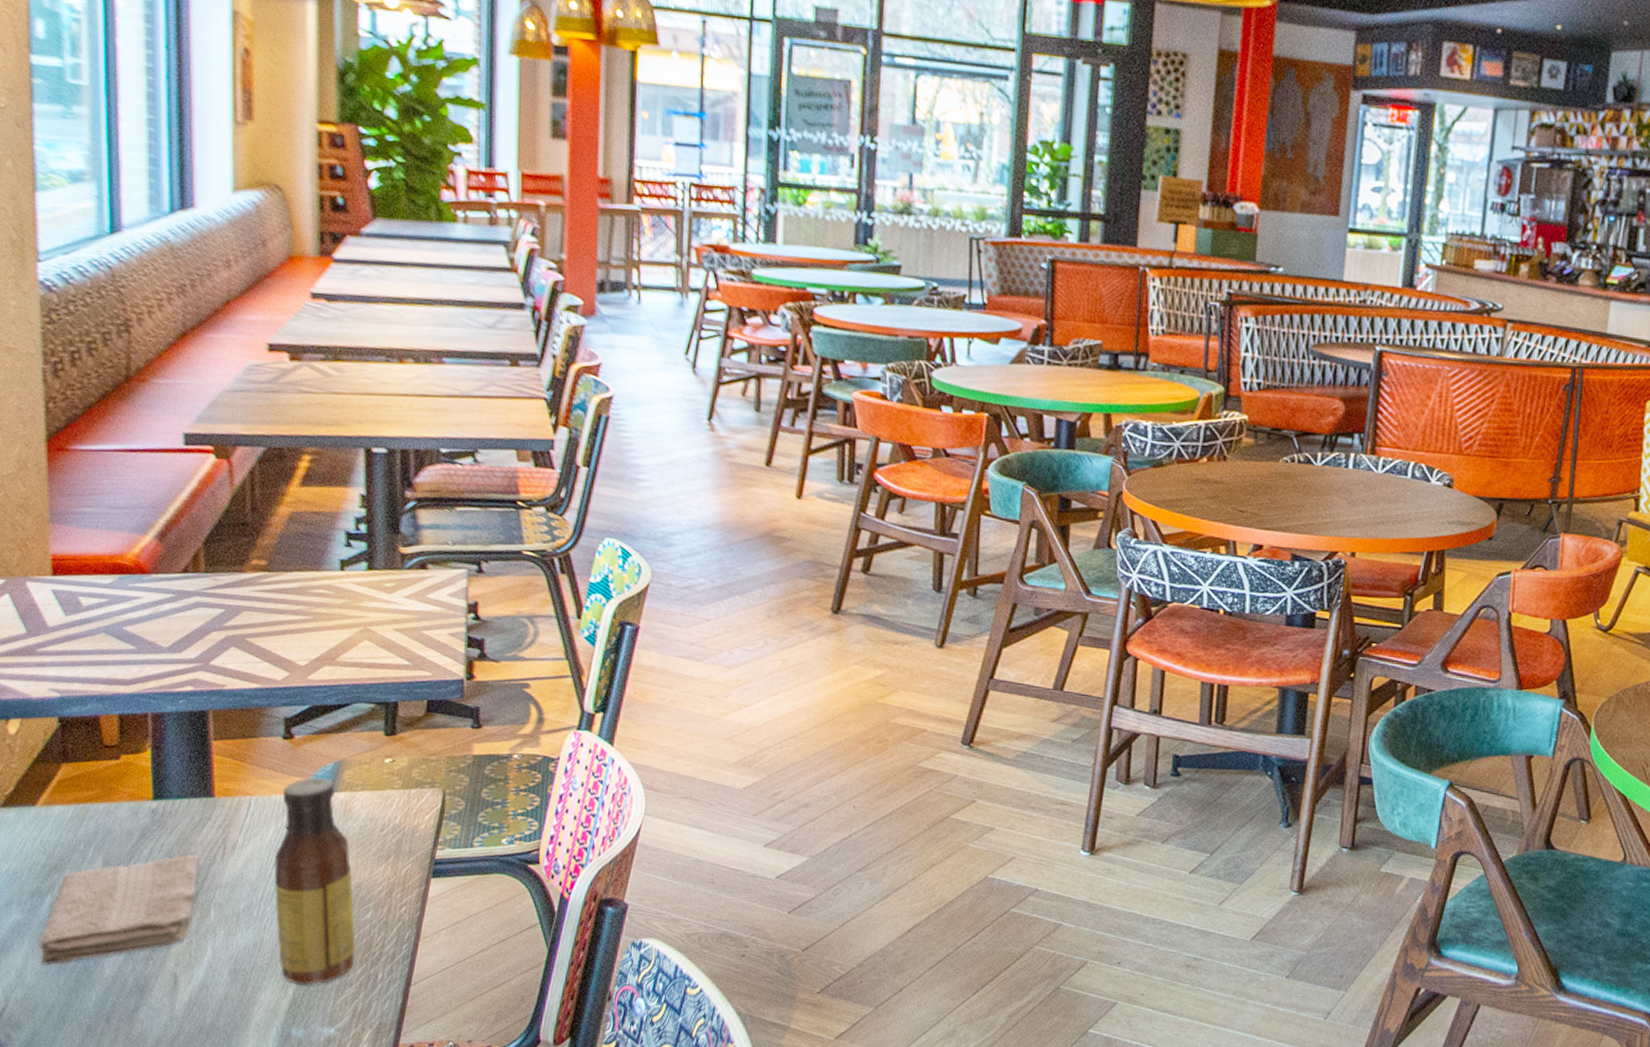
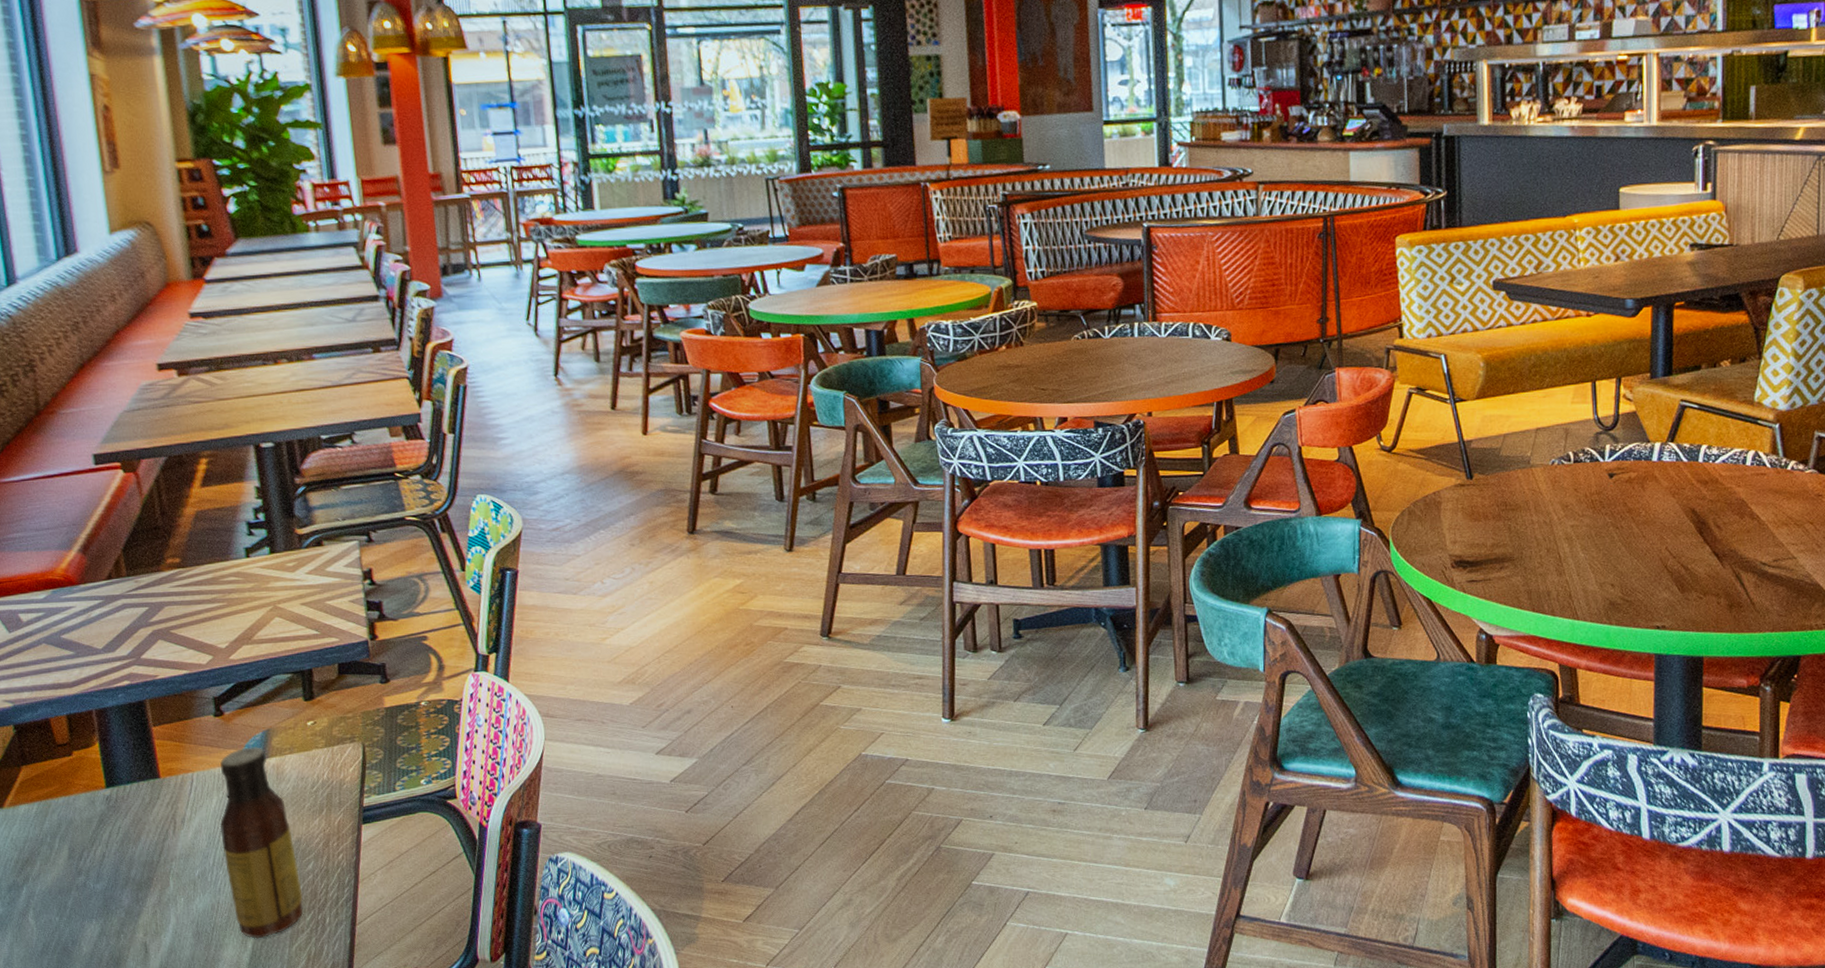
washcloth: present [38,853,200,966] -> none [20,831,156,951]

